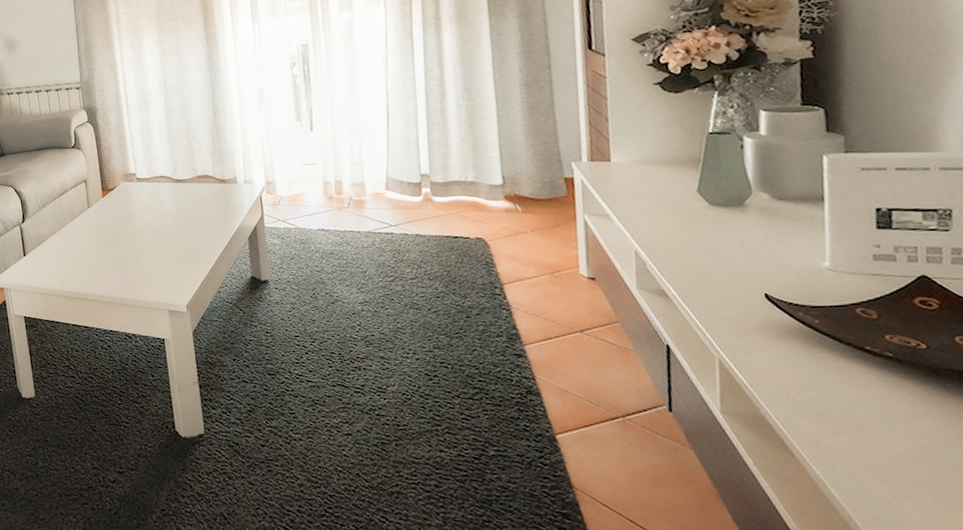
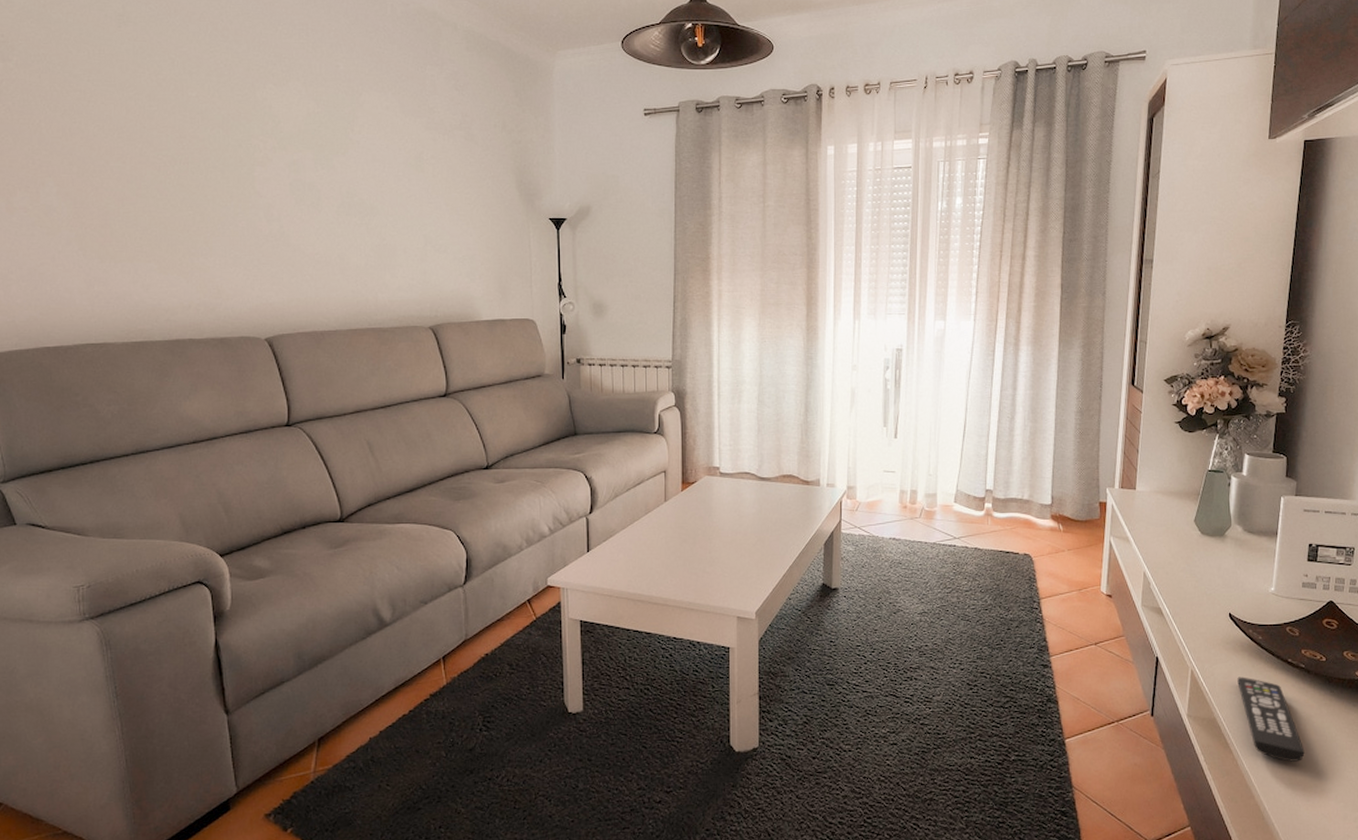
remote control: none [789,367,911,471] -> present [1237,676,1305,762]

